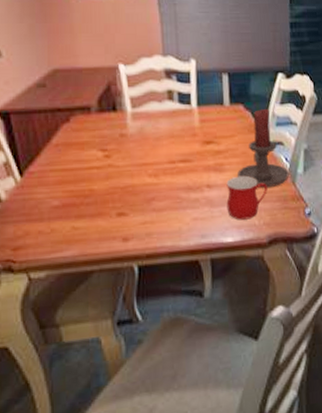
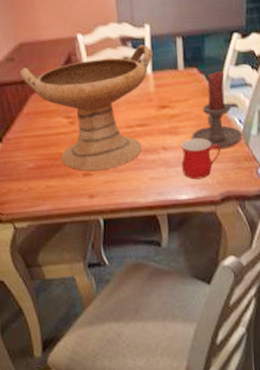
decorative bowl: none [51,78,198,210] -> present [20,44,153,171]

